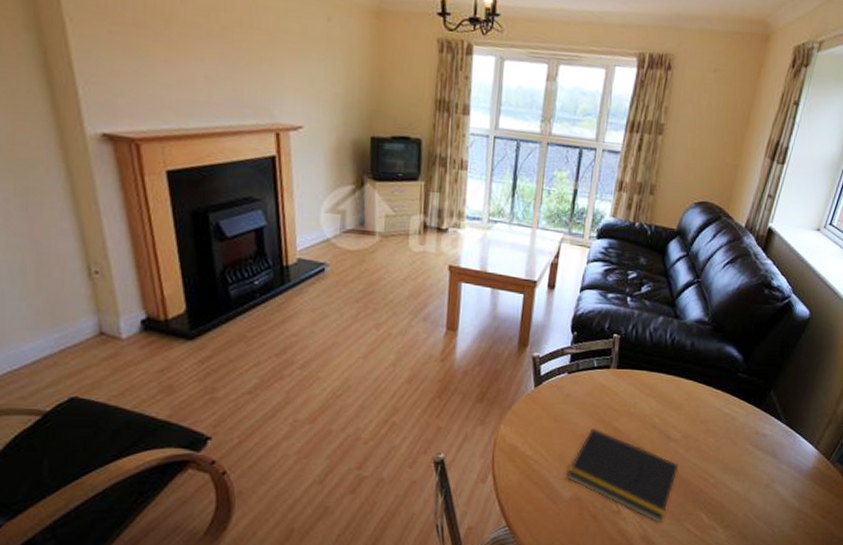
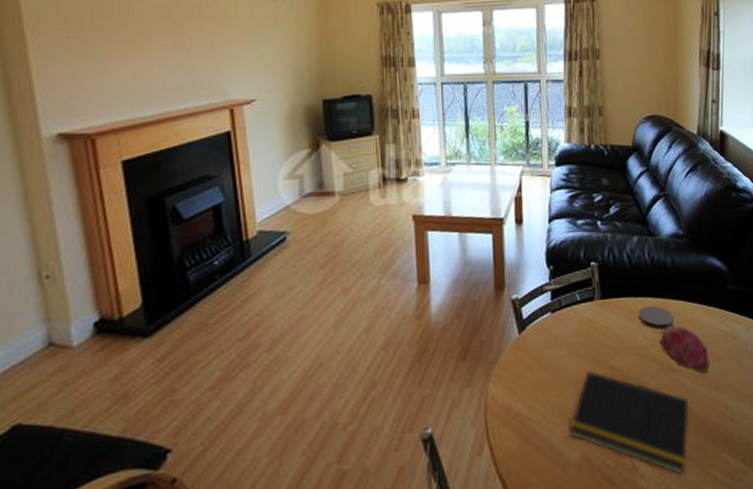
coaster: none [648,380,683,404] -> present [638,305,675,330]
fruit: none [663,402,707,447] -> present [659,326,711,375]

